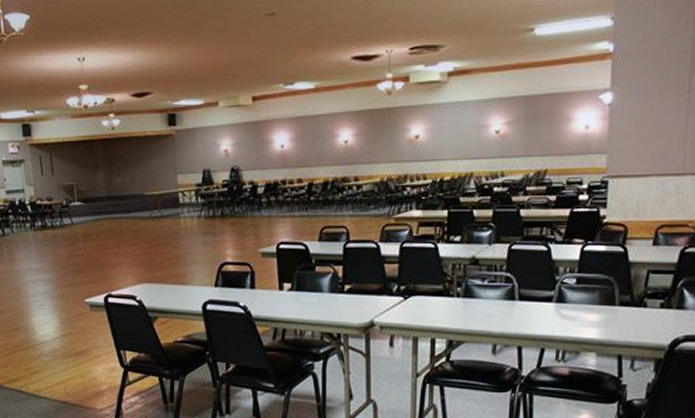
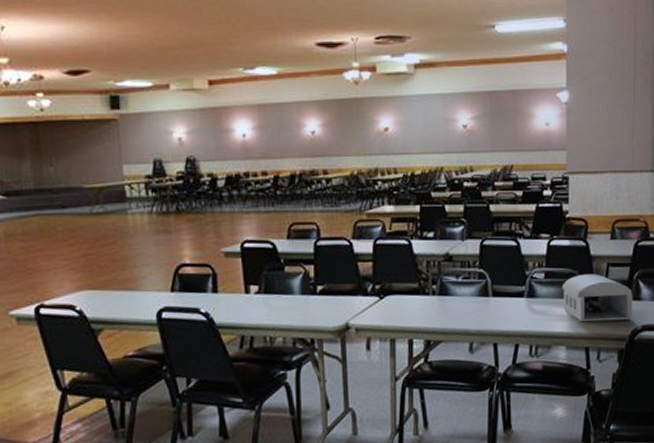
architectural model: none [594,280,676,330] -> present [561,274,633,322]

